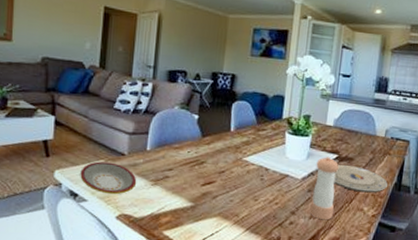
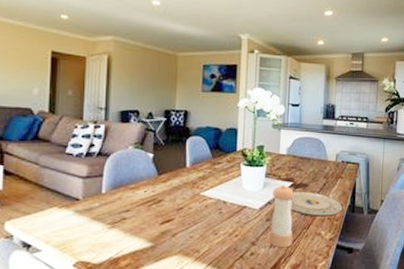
plate: present [80,161,137,195] -> none [33,209,93,242]

